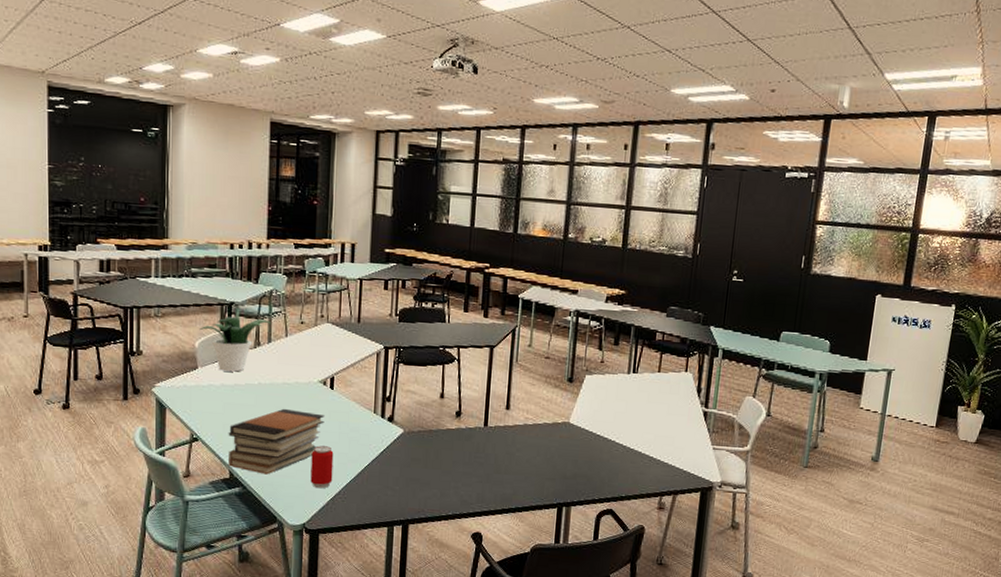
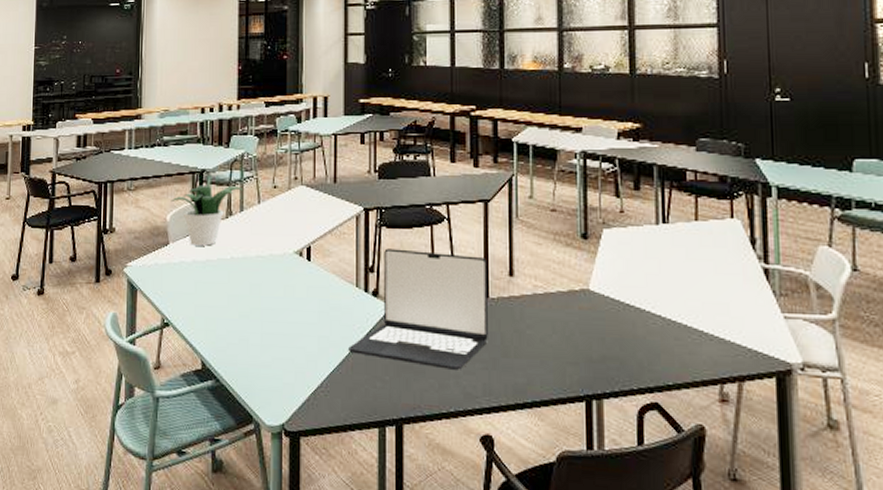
book stack: present [228,408,325,475] -> none [200,285,302,364]
beverage can: present [310,445,334,489] -> none [289,328,313,381]
laptop: none [365,382,489,483] -> present [348,248,488,370]

